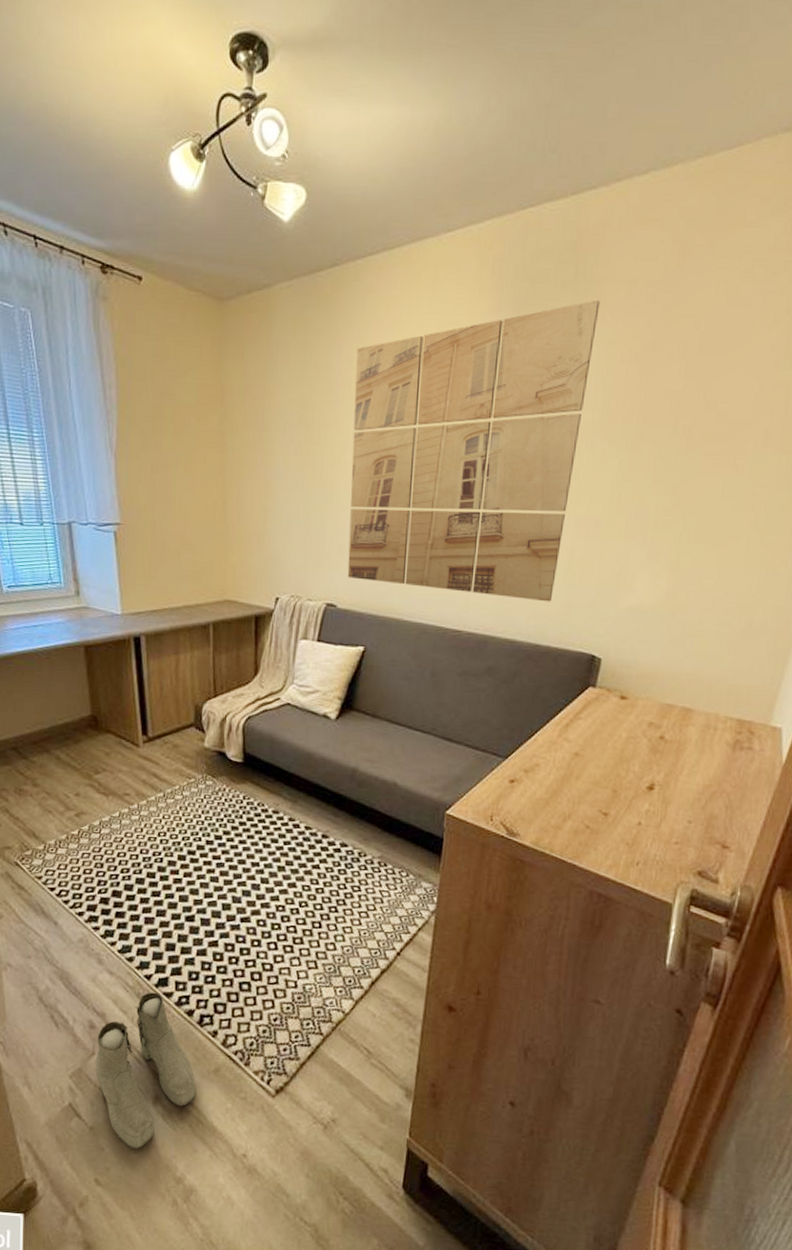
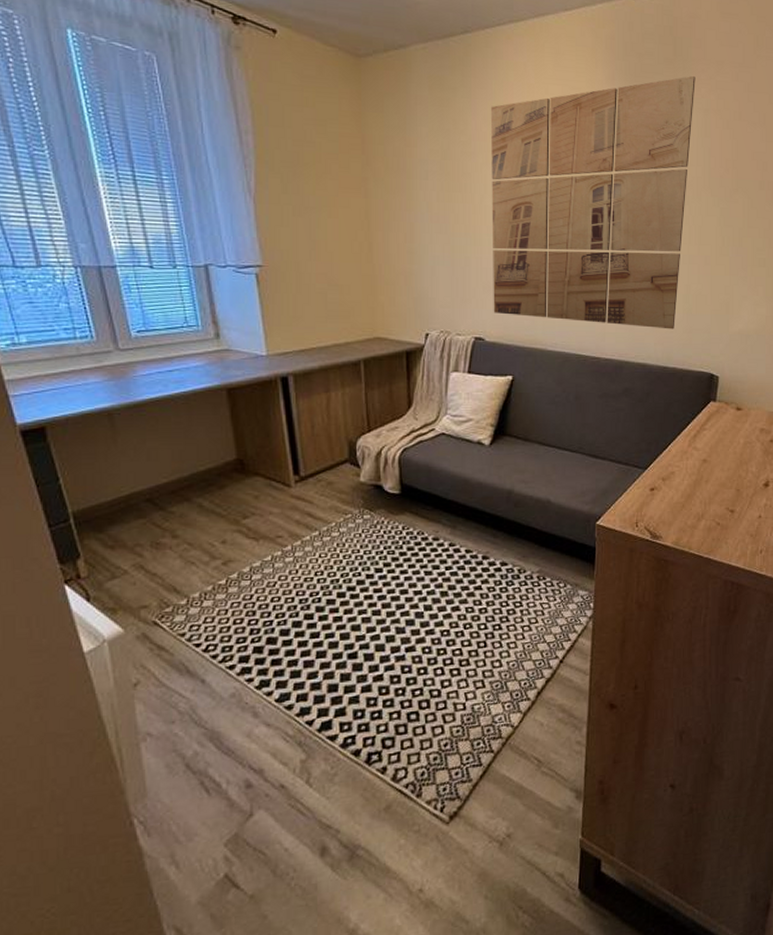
boots: present [95,992,197,1150] -> none [254,737,367,910]

